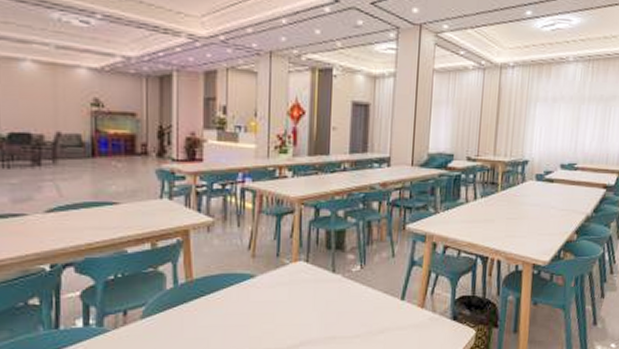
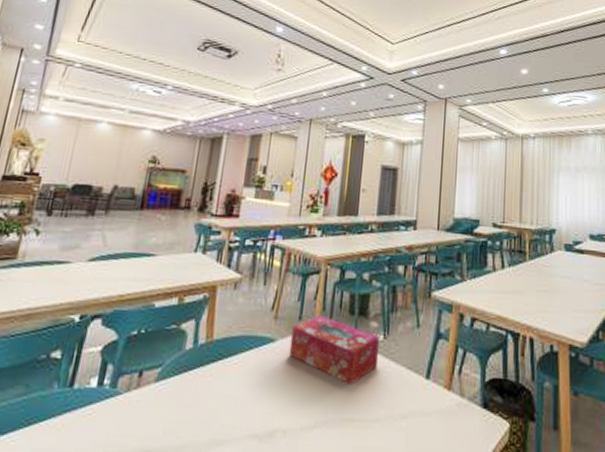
tissue box: none [269,251,357,309] -> present [288,314,380,384]

